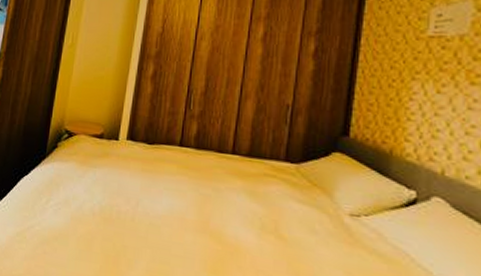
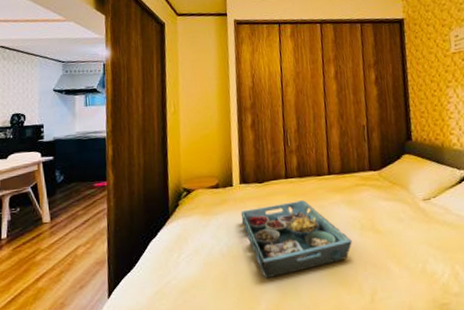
serving tray: none [120,170,246,260] -> present [240,200,352,279]

